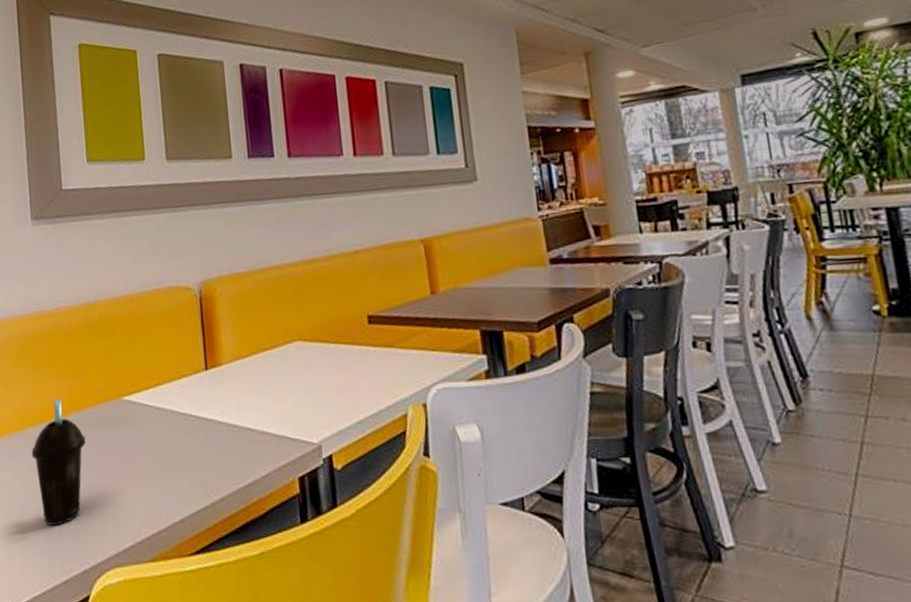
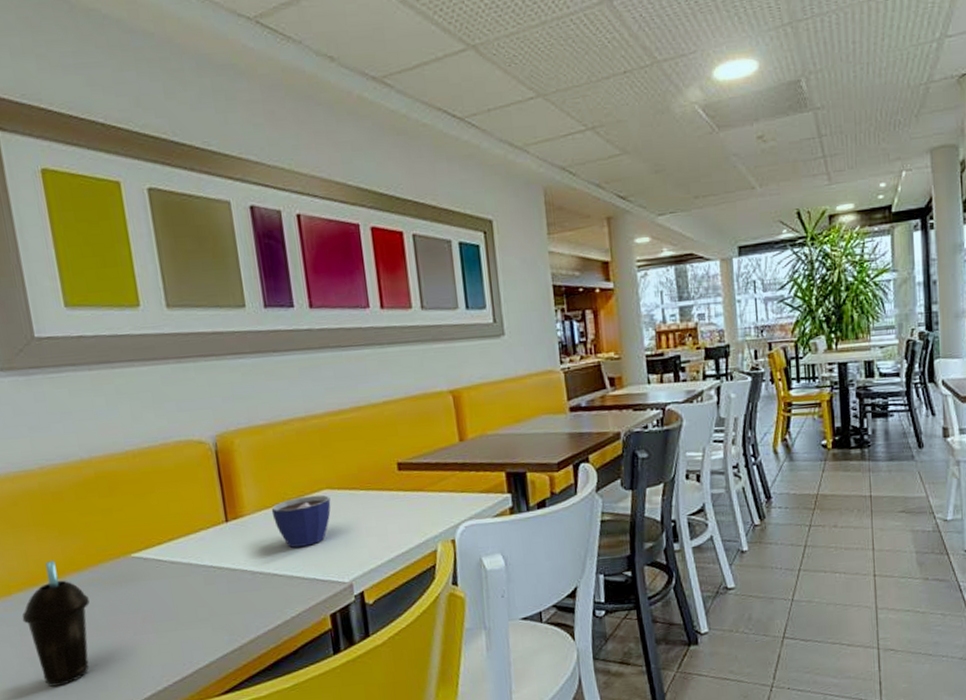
cup: none [246,346,303,401] -> present [271,495,331,548]

